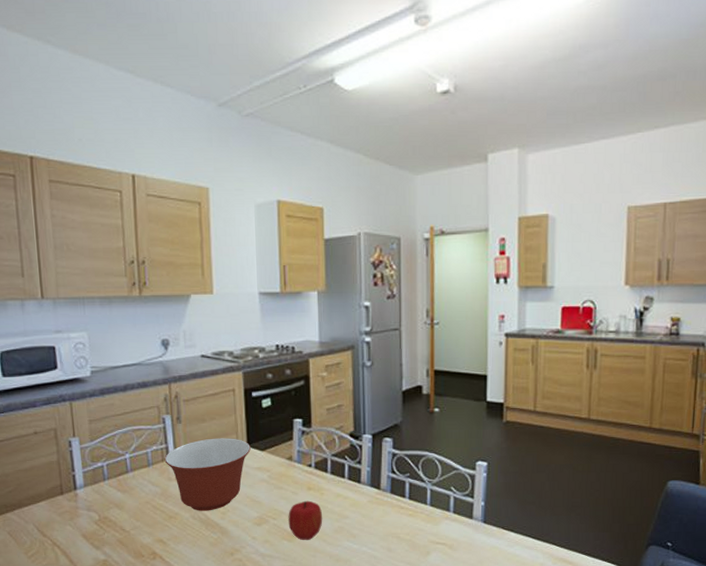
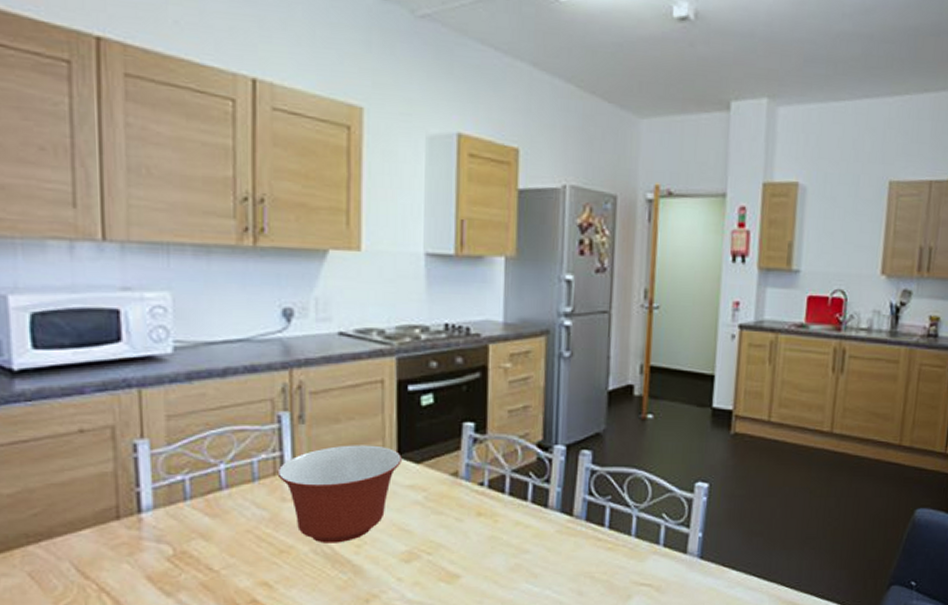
fruit: present [288,500,323,541] -> none [448,529,495,583]

